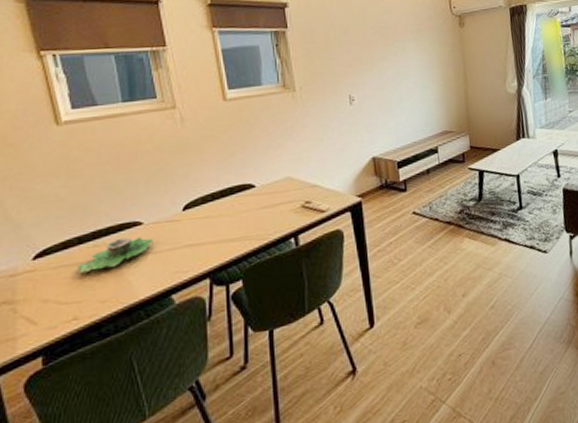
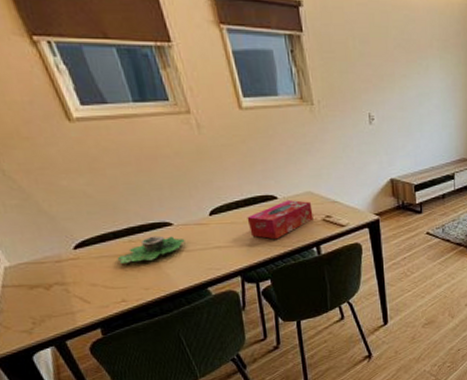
tissue box: none [222,187,292,233] -> present [247,200,313,240]

